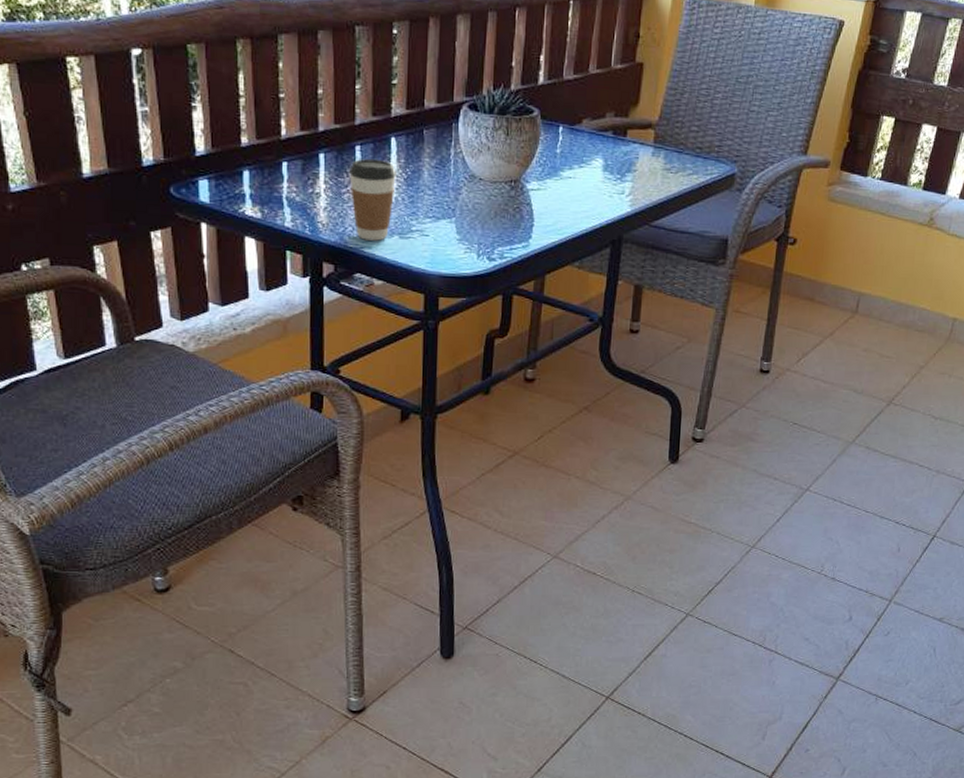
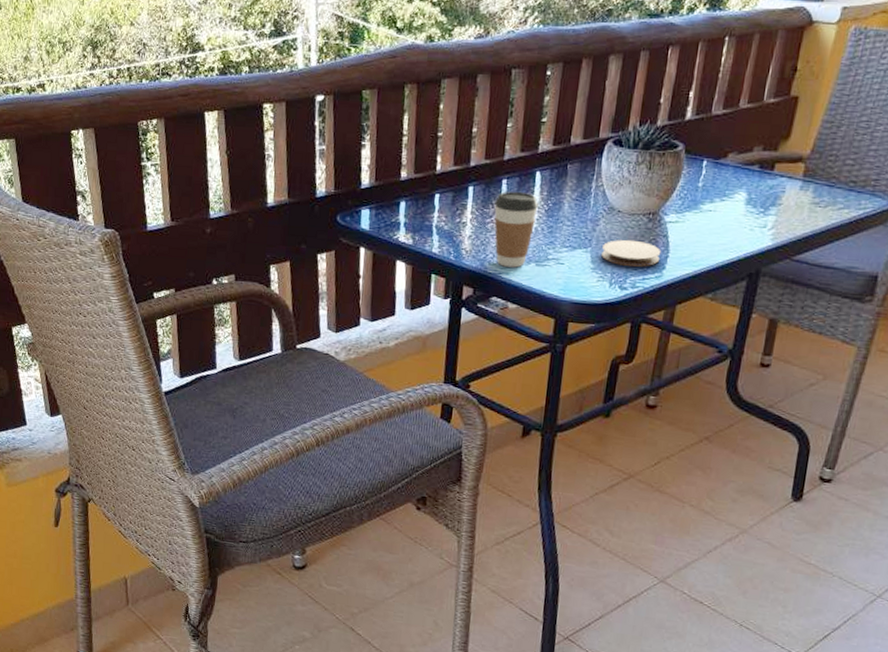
coaster: none [467,208,526,237] -> present [601,239,661,267]

